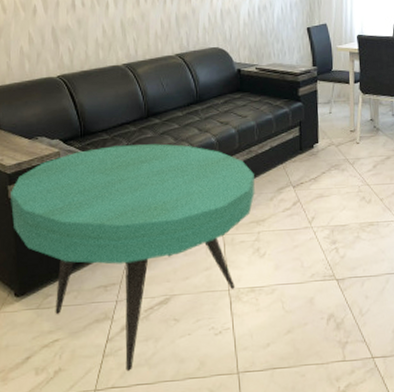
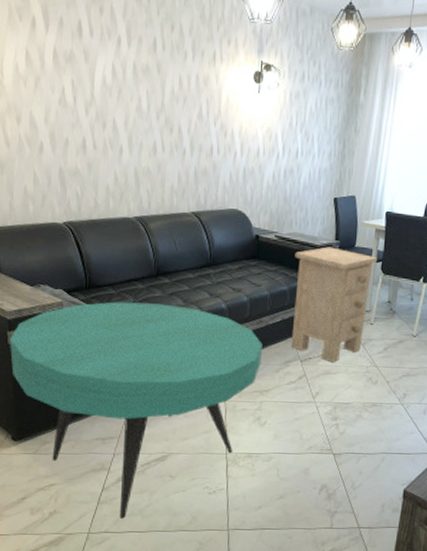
nightstand: none [276,73,355,186] -> present [291,247,377,363]

